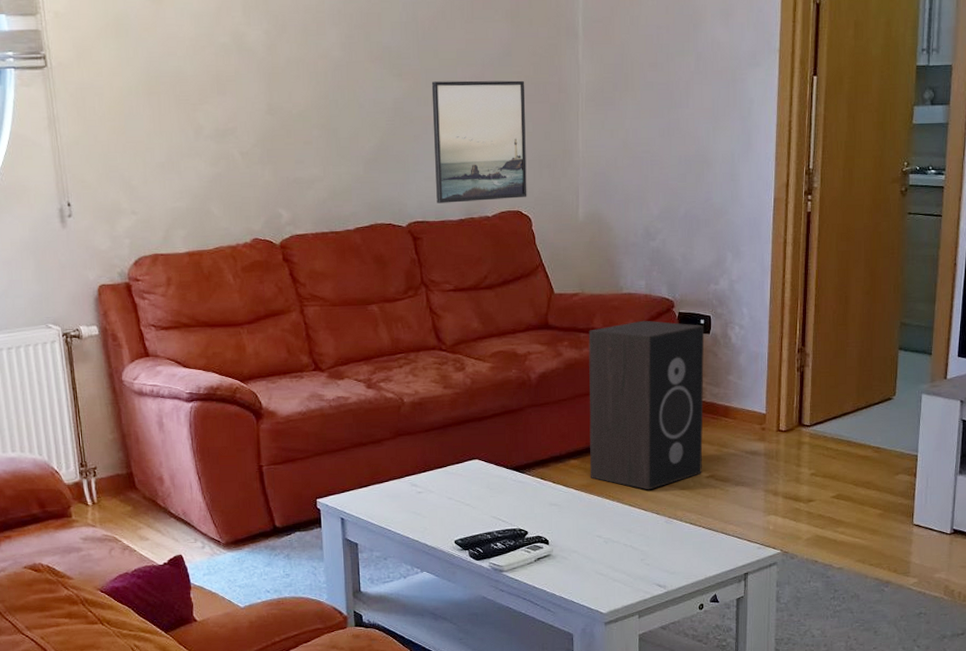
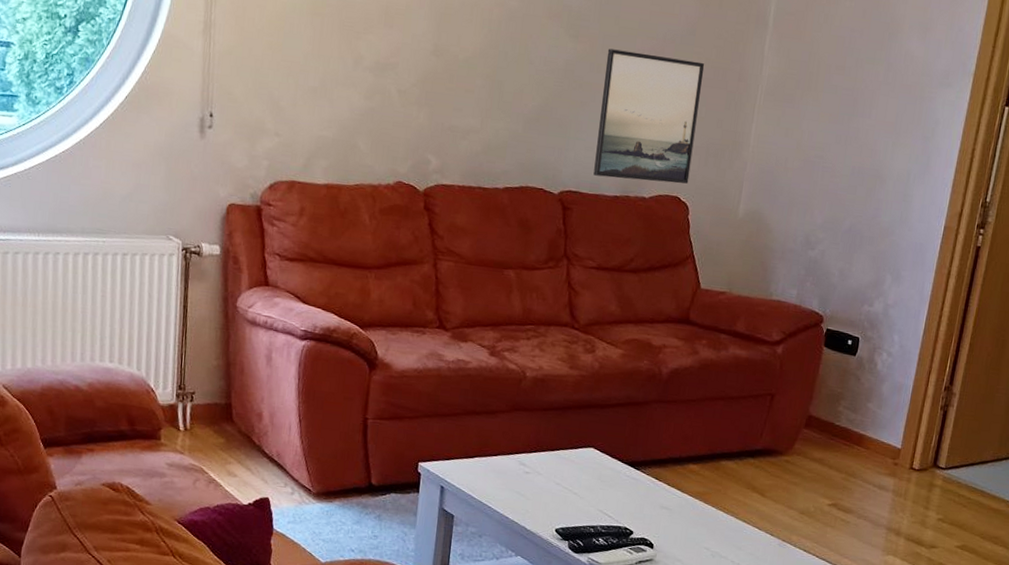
speaker: present [588,320,704,490] -> none [707,331,851,509]

